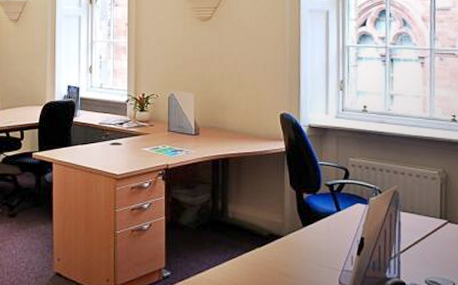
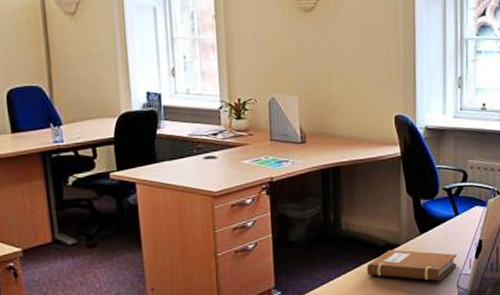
notebook: none [251,240,340,275] -> present [367,249,458,281]

